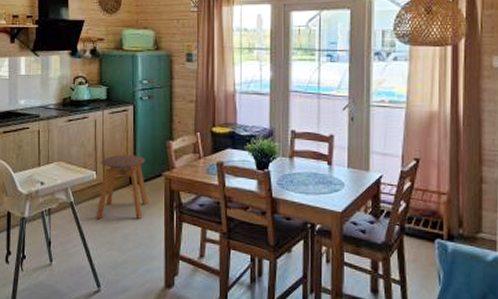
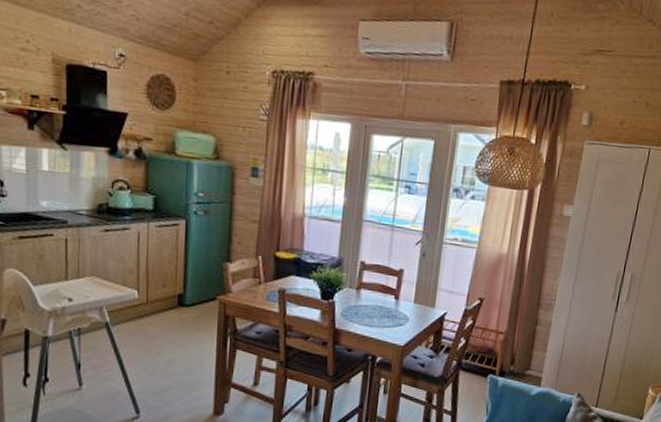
stool: present [96,154,149,220] -> none [136,273,200,344]

